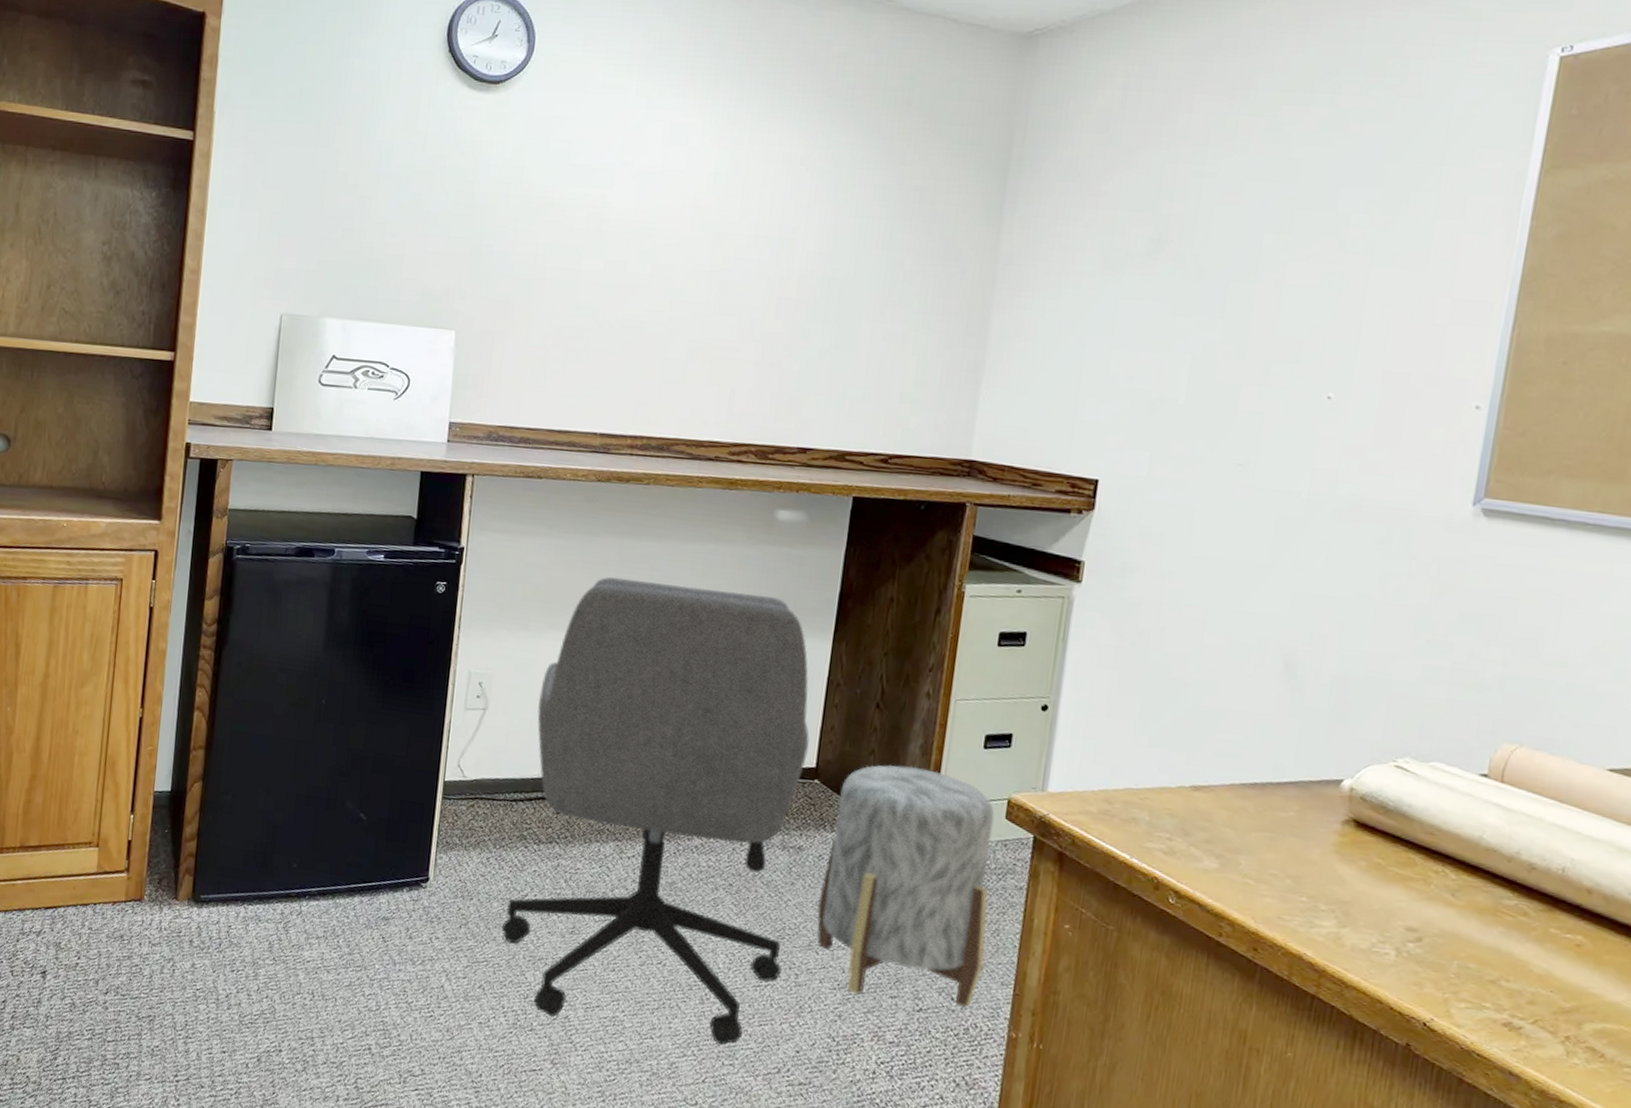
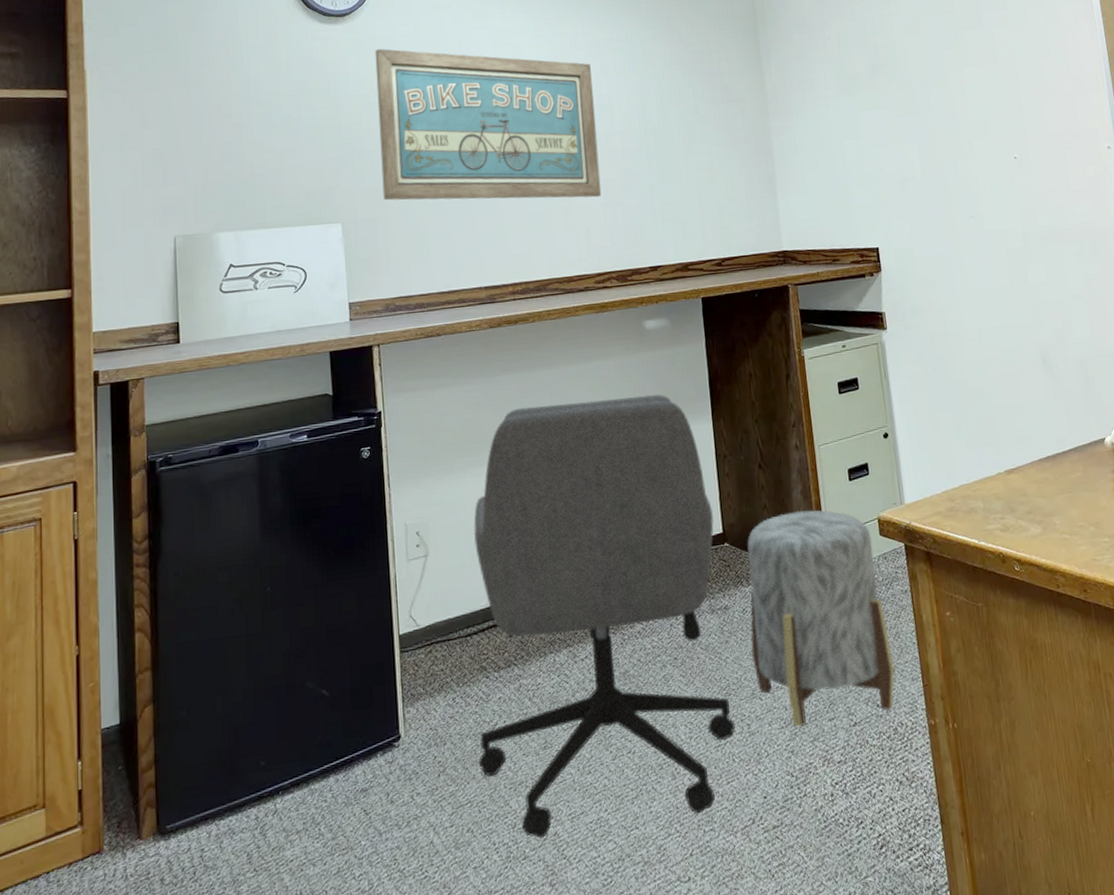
wall art: none [506,129,779,353] -> present [375,48,602,201]

